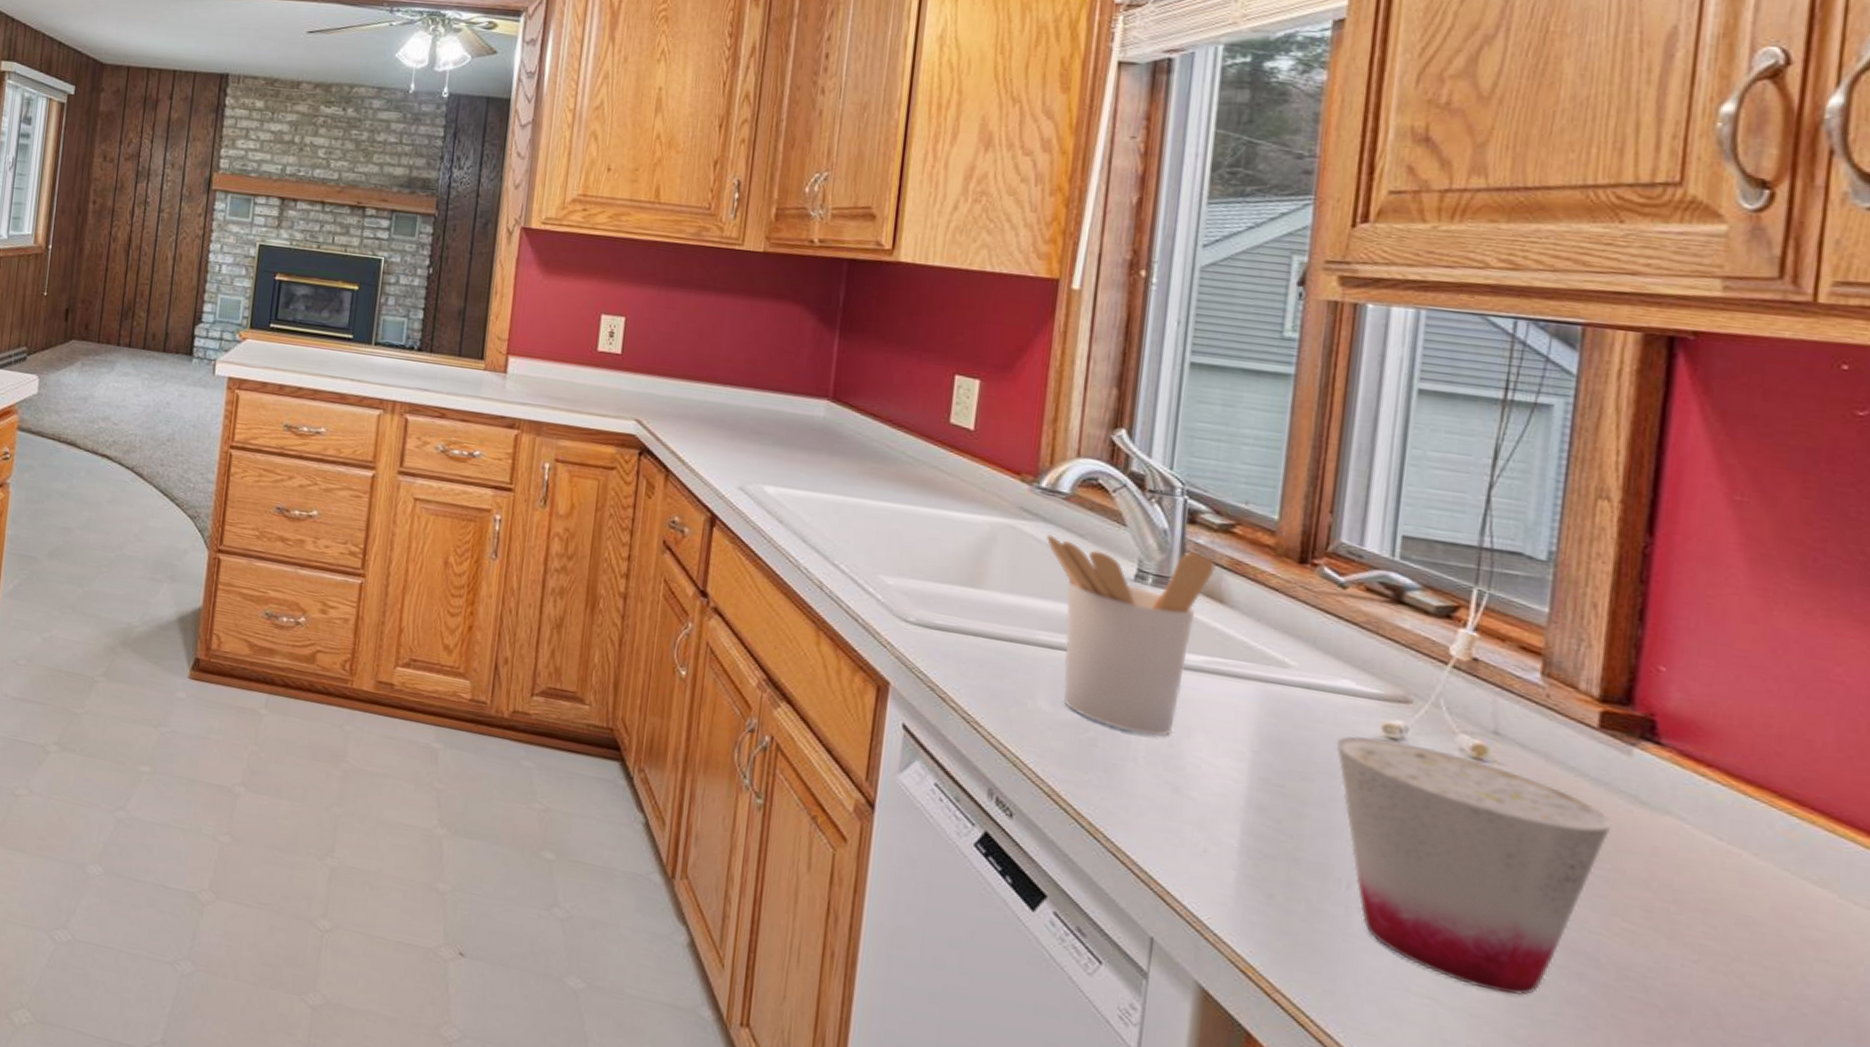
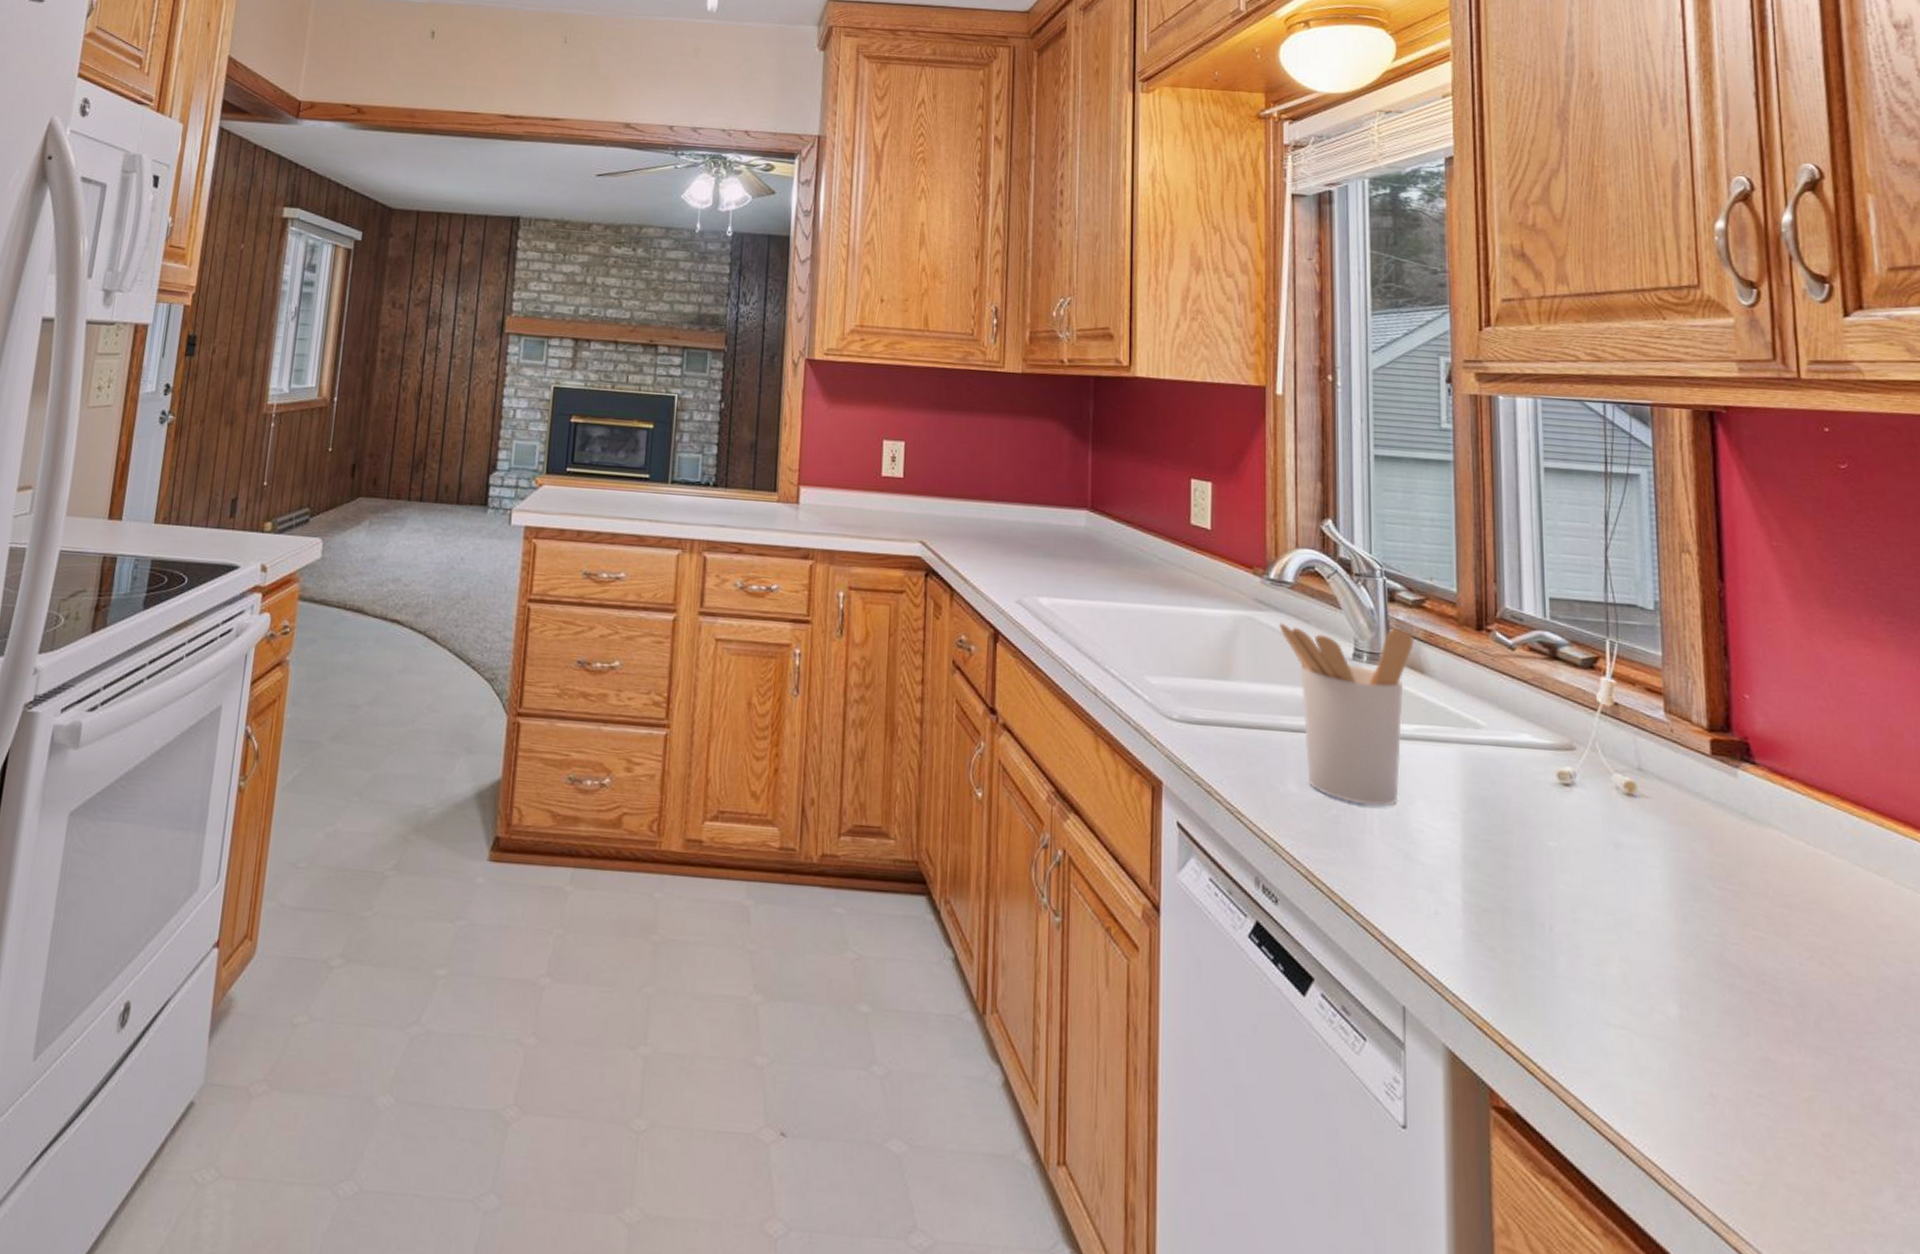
cup: present [1336,736,1612,995] -> none [1524,785,1733,1013]

